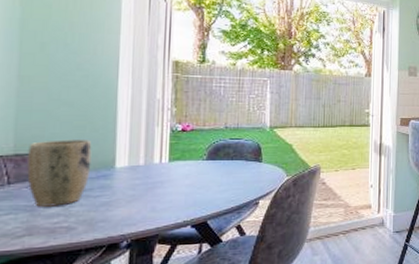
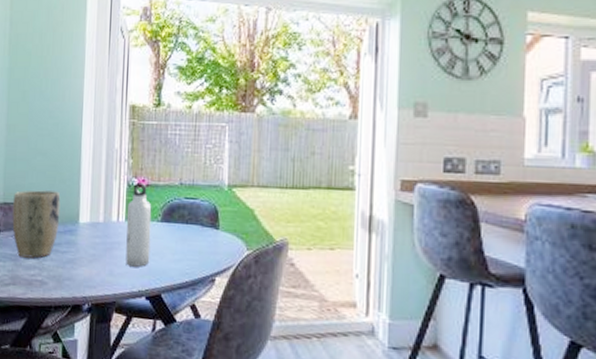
water bottle: none [169,128,197,201] -> present [126,182,152,267]

